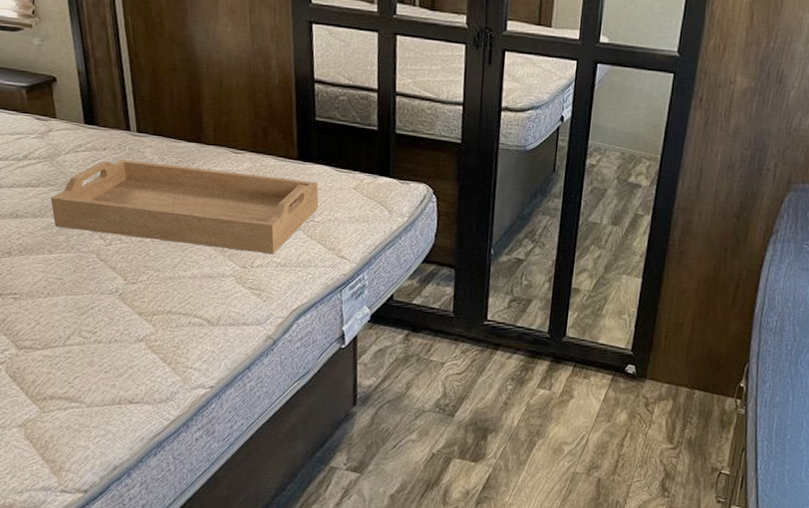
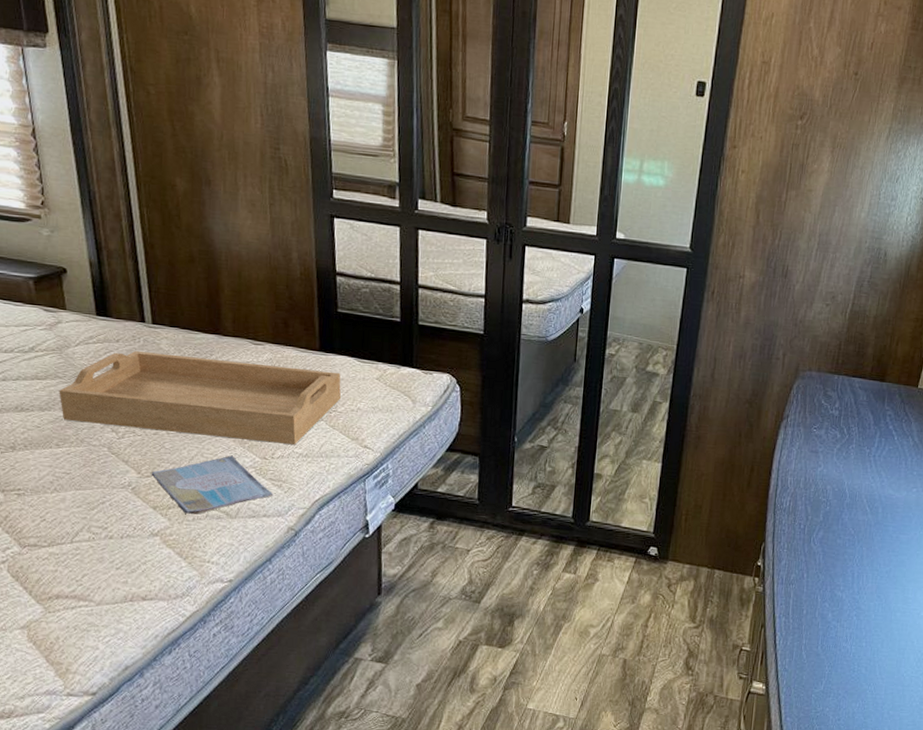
book: none [137,263,253,322] -> present [151,455,273,515]

